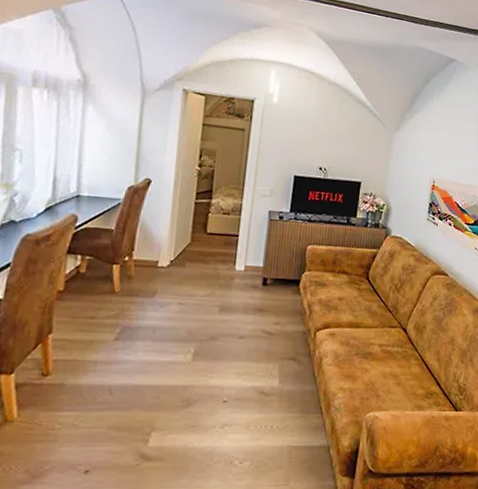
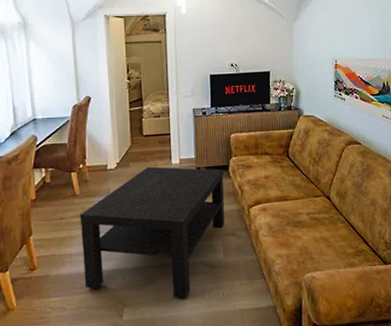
coffee table: none [108,269,293,427] -> present [79,166,225,299]

